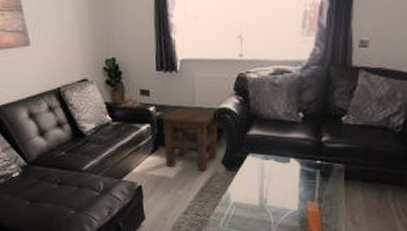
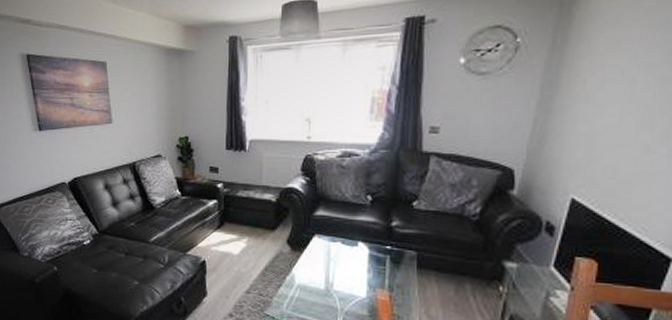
side table: present [162,107,218,170] -> none [229,185,284,249]

